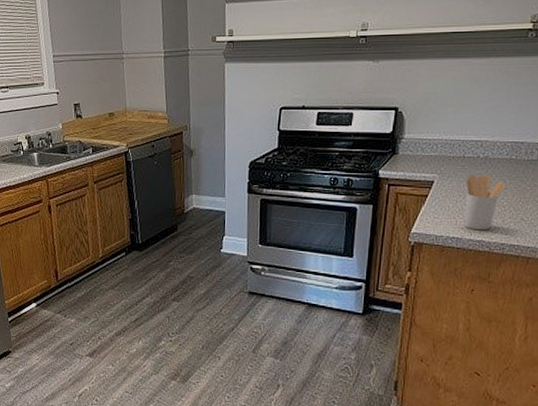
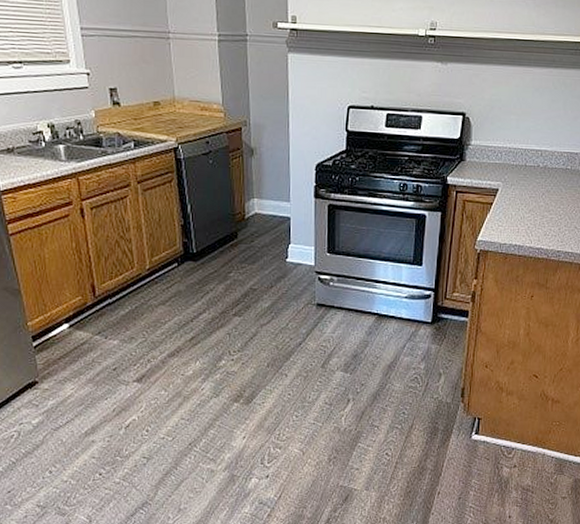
utensil holder: present [464,173,506,231] -> none [525,182,562,238]

